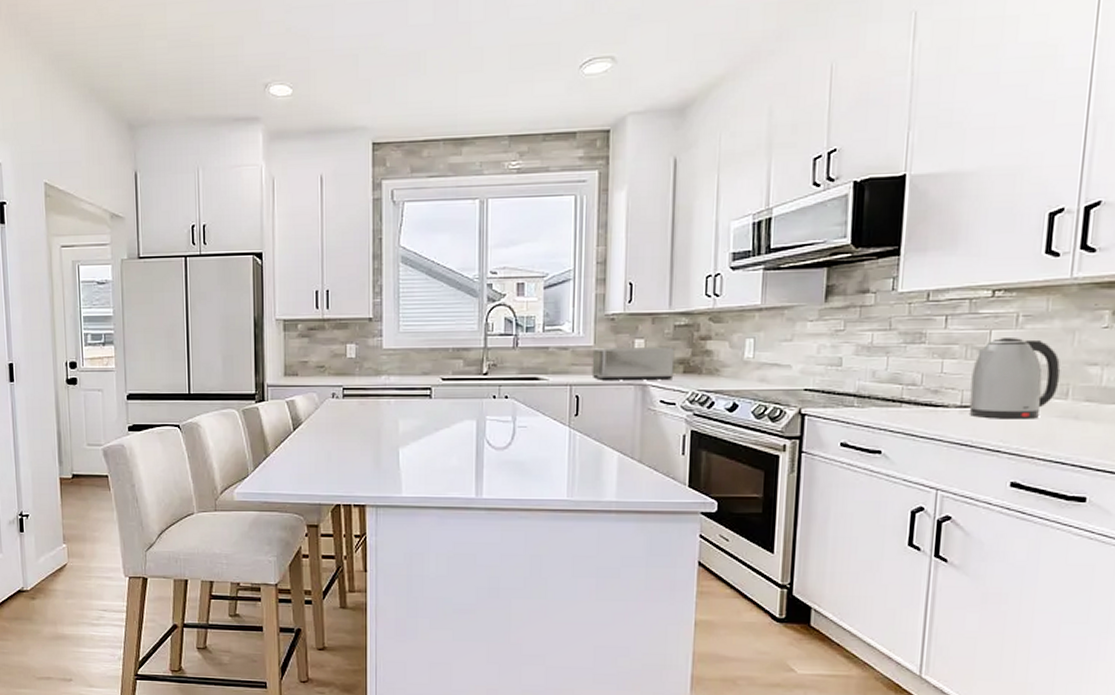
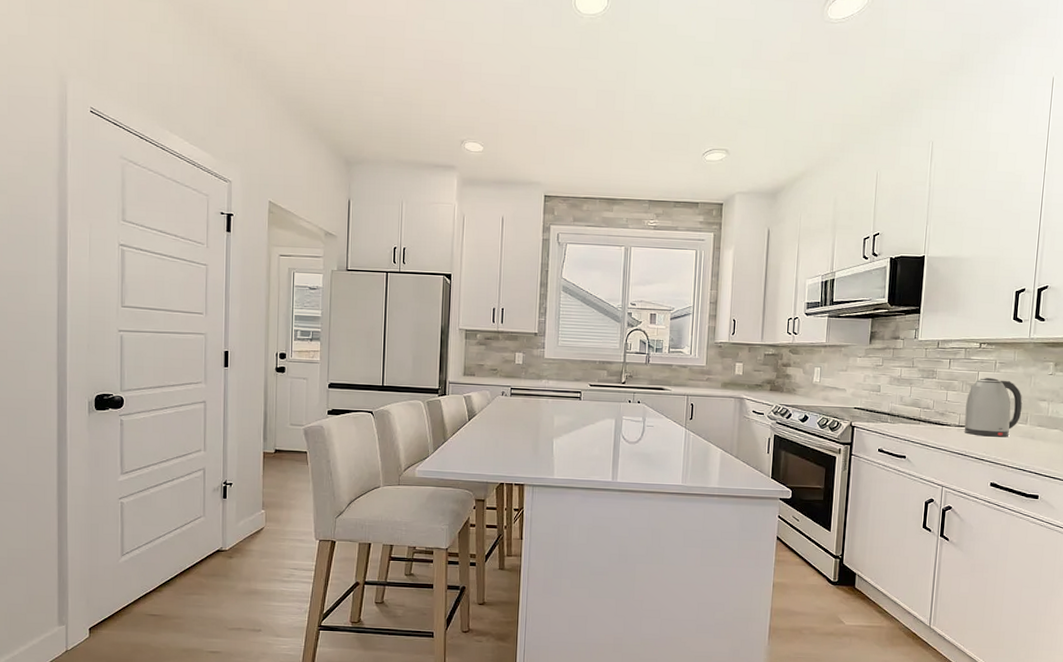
toaster: present [591,346,675,380] -> none [703,368,765,395]

